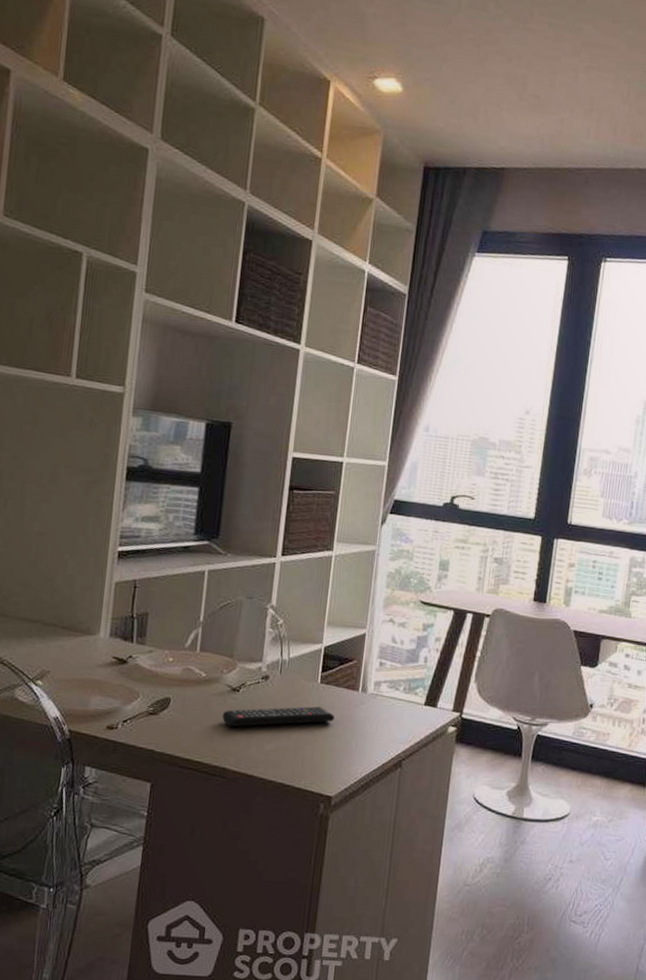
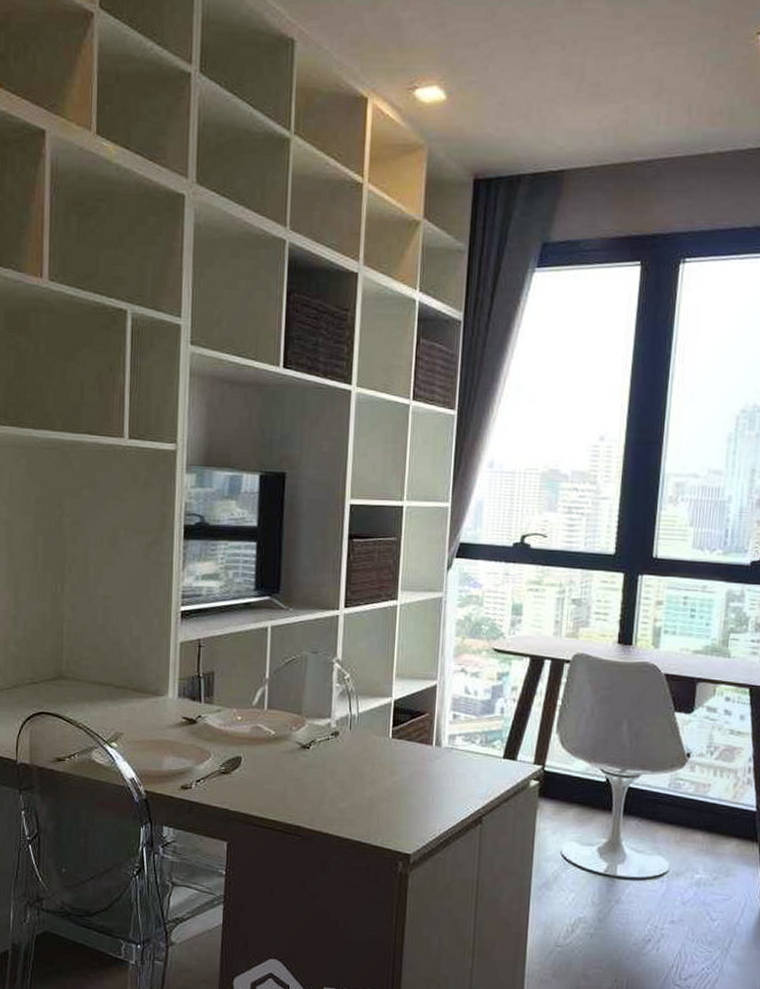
remote control: present [222,706,334,727] -> none [293,762,408,785]

